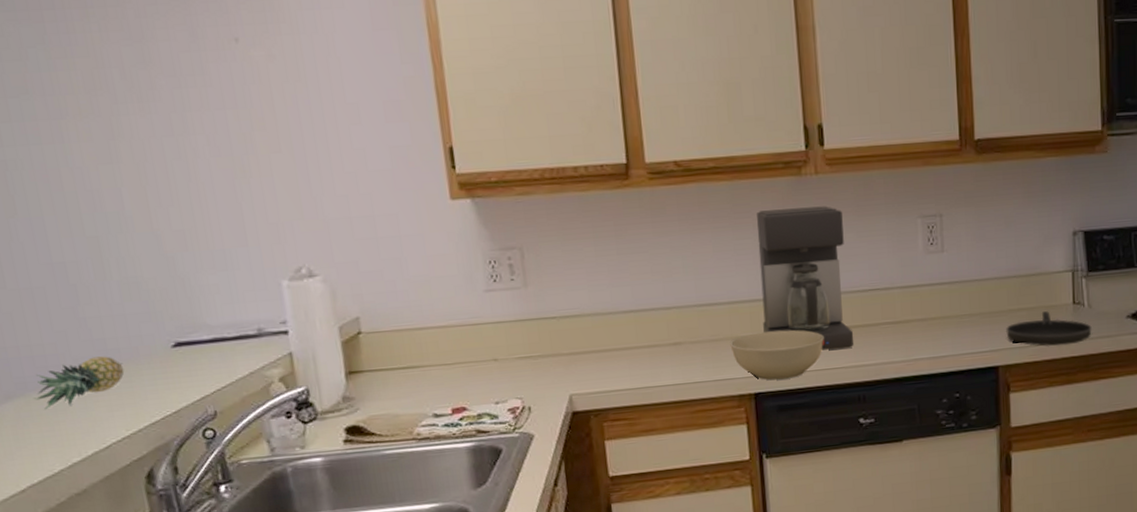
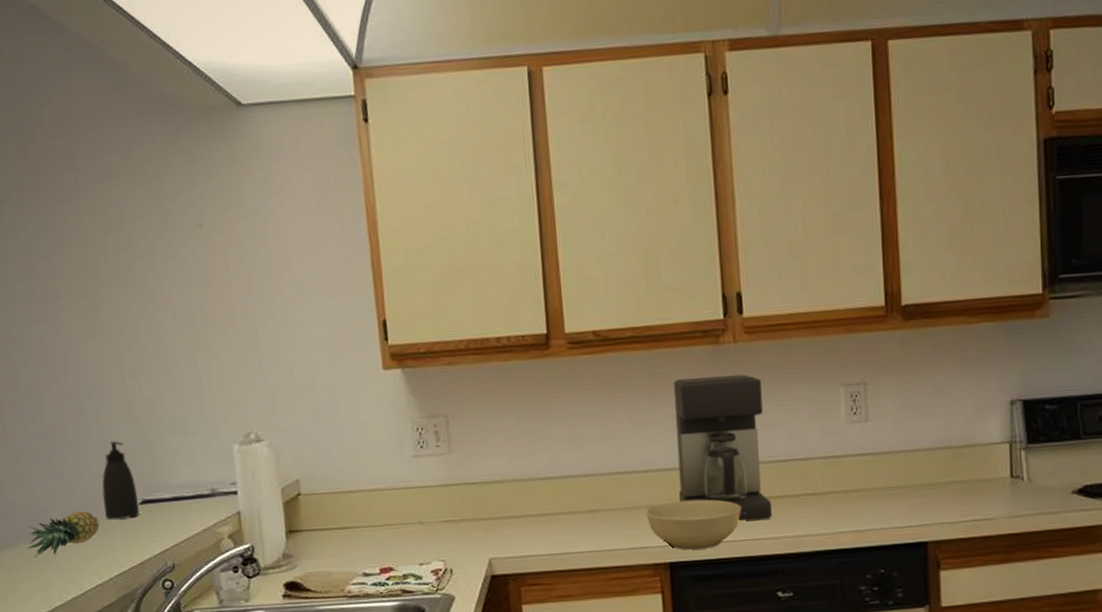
soap dispenser: none [125,278,173,365] -> present [102,441,139,520]
frying pan: present [1006,311,1093,347] -> none [936,485,1033,523]

